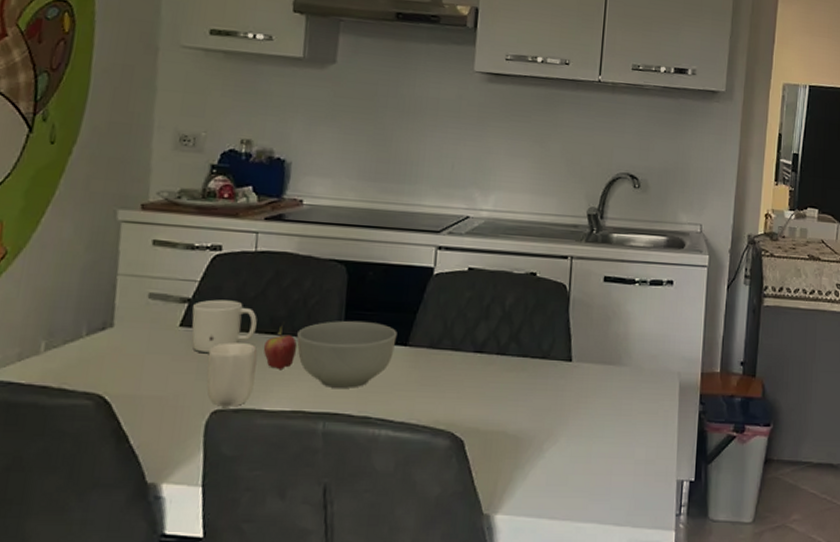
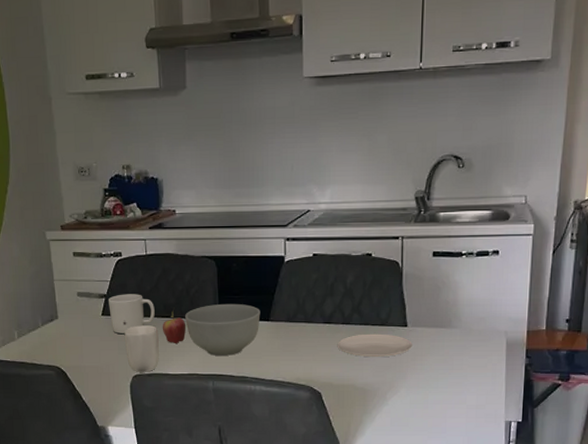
plate: none [488,367,577,398] -> present [337,333,412,358]

